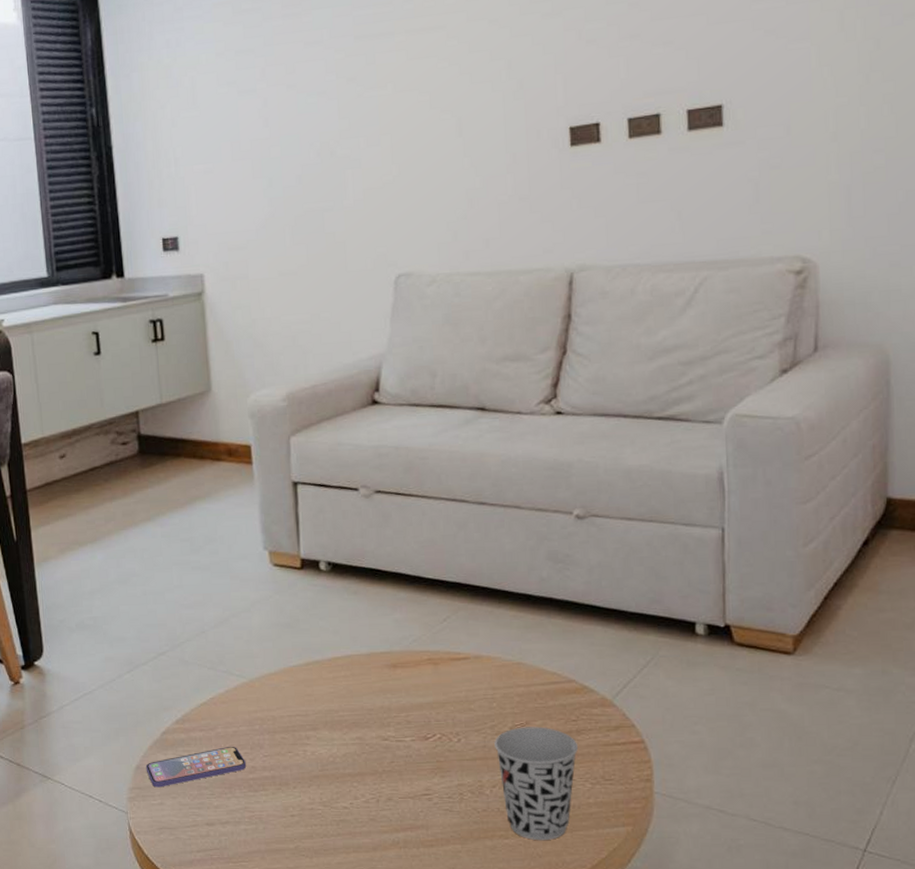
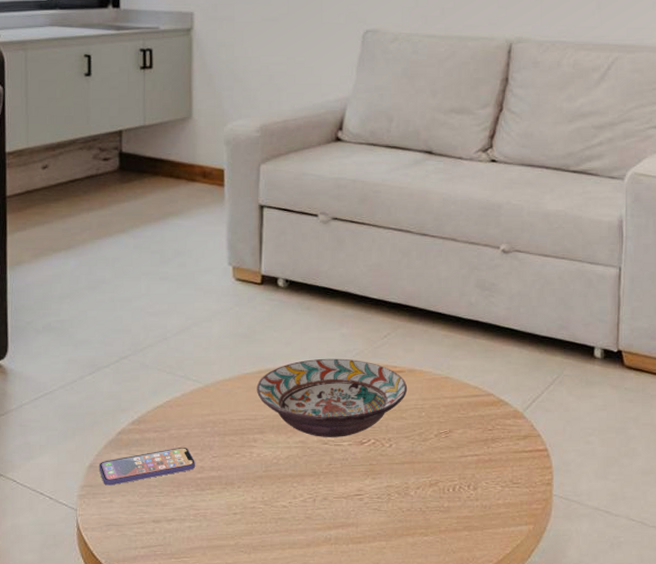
decorative bowl: none [305,646,475,733] -> present [256,358,408,437]
cup: present [494,726,579,841] -> none [421,434,493,538]

